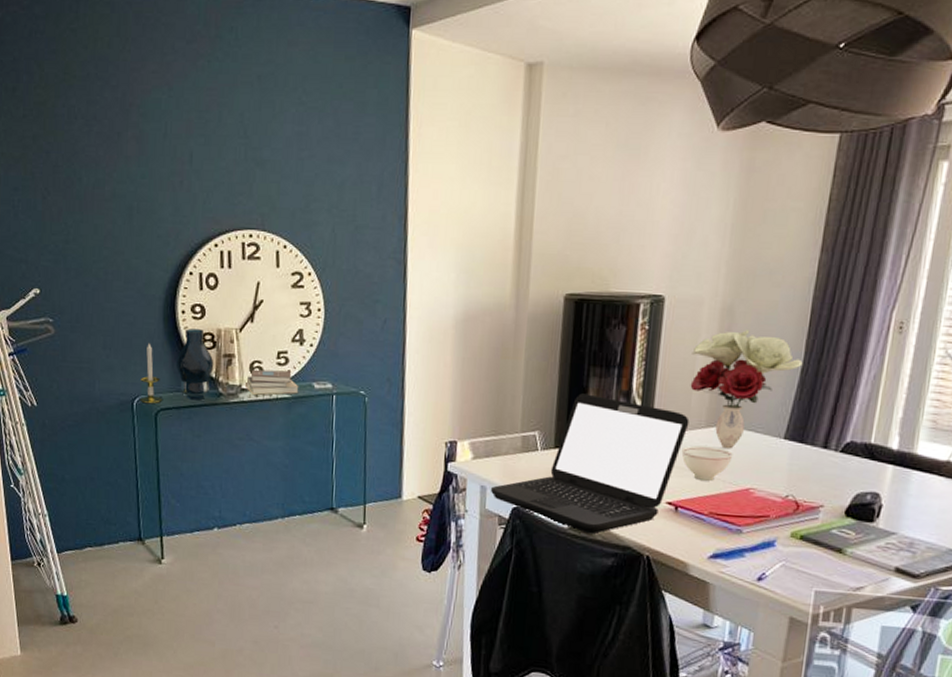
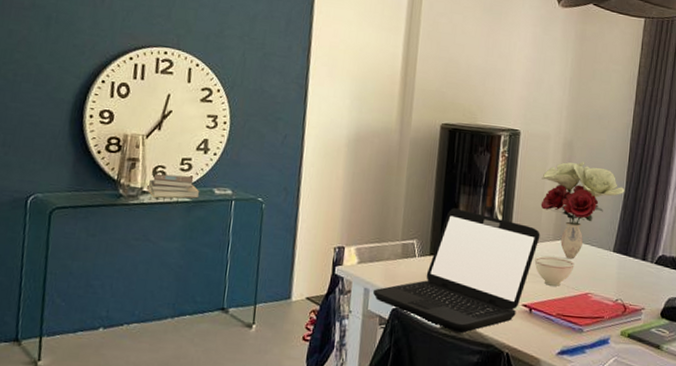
candle: present [140,343,162,404] -> none [34,143,59,203]
vase: present [175,328,214,401] -> none [77,132,118,201]

